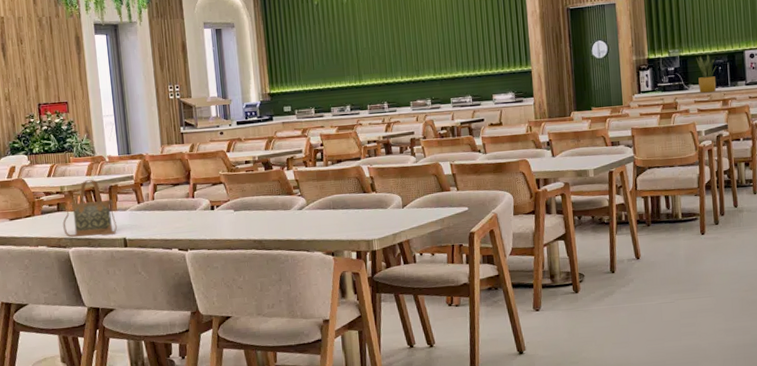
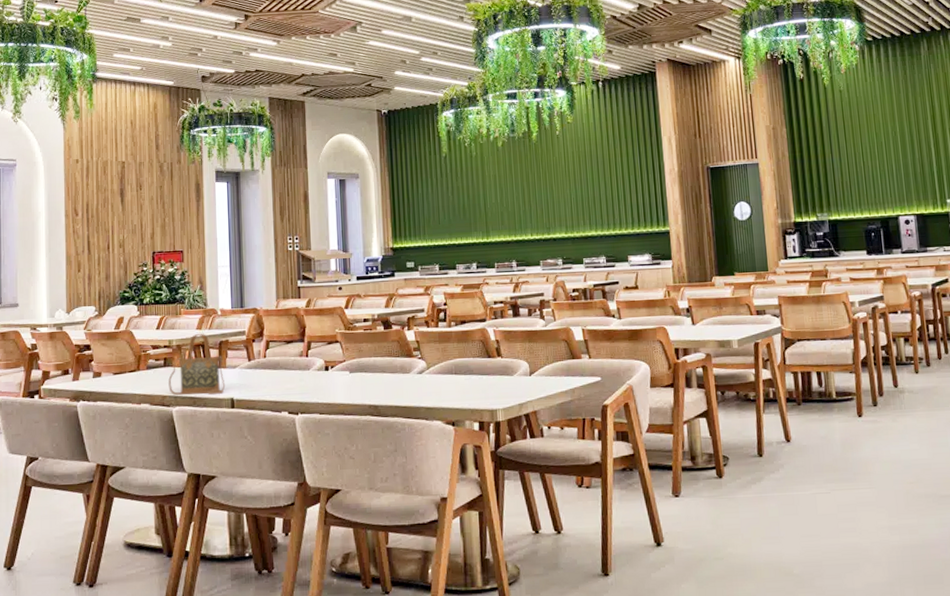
planter: present [696,54,717,94] -> none [846,219,870,261]

